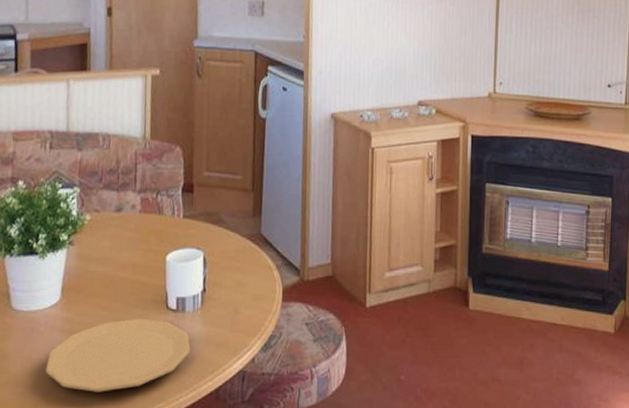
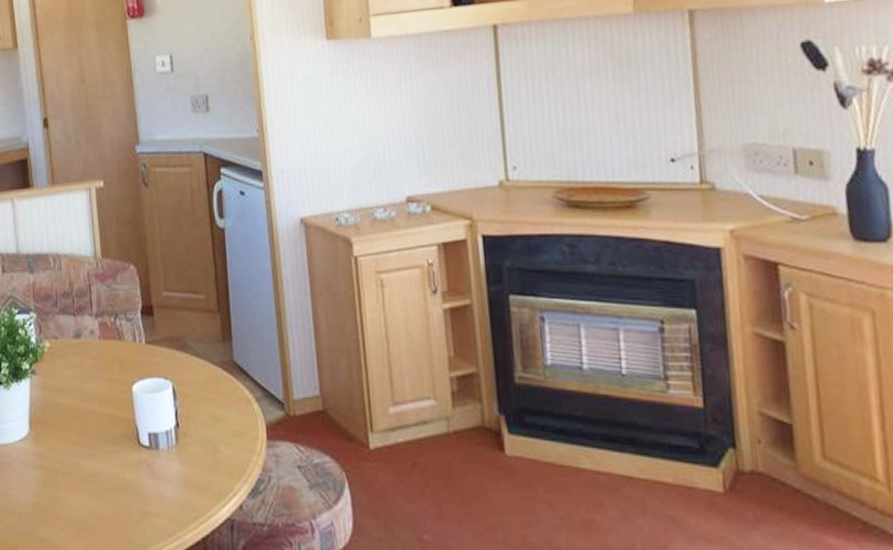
plate: present [46,318,191,392] -> none [23,455,170,535]

